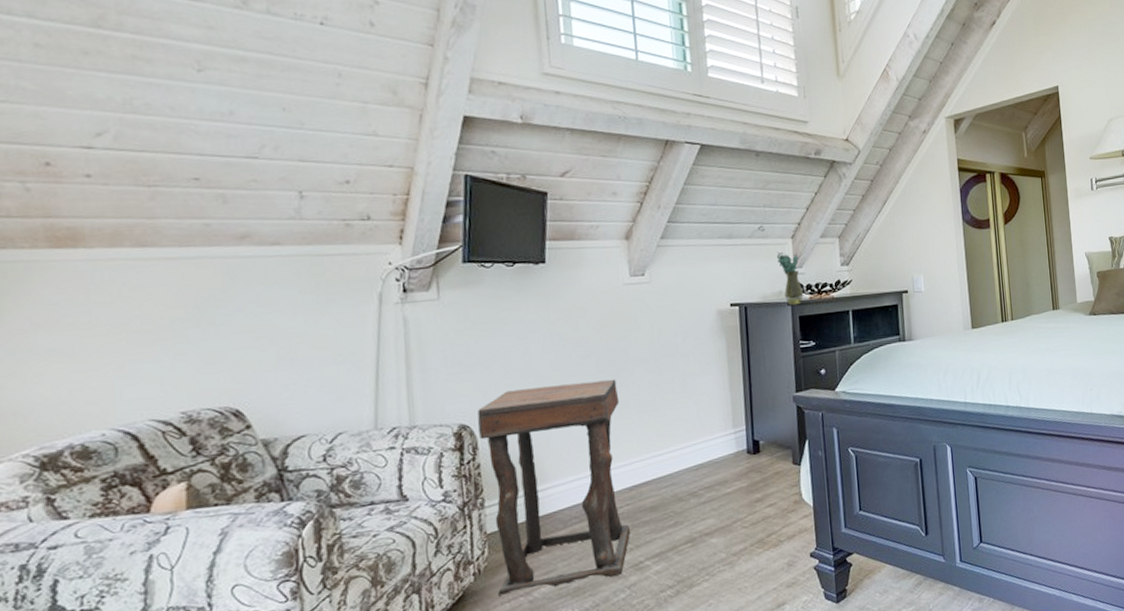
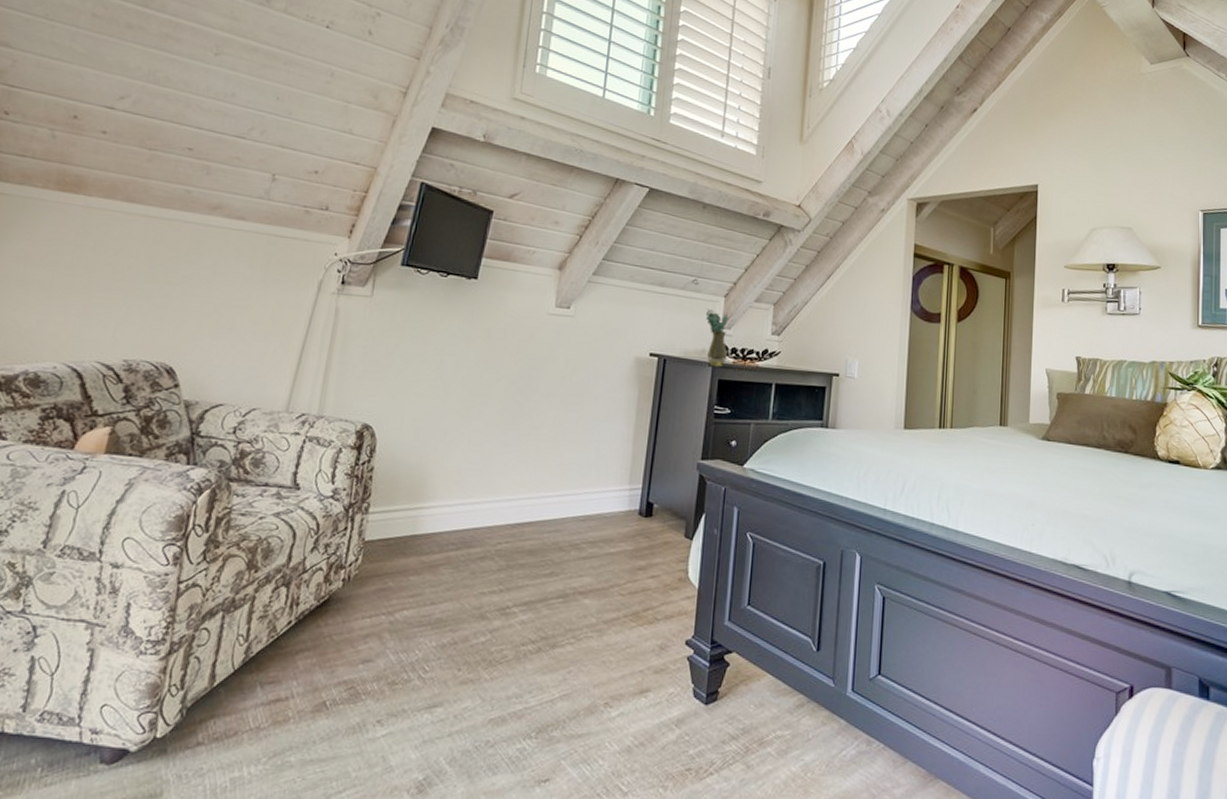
side table: present [477,379,630,596] -> none [362,399,521,616]

